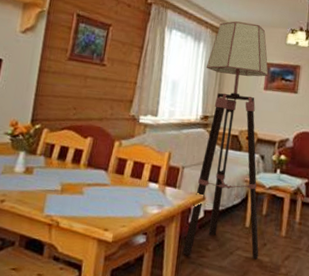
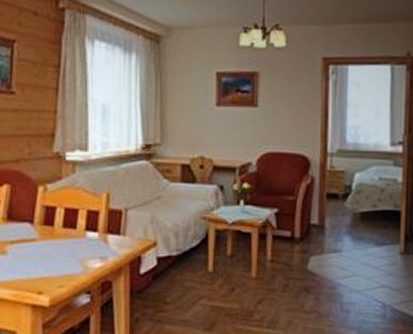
floor lamp: present [182,21,269,259] -> none [135,23,227,313]

